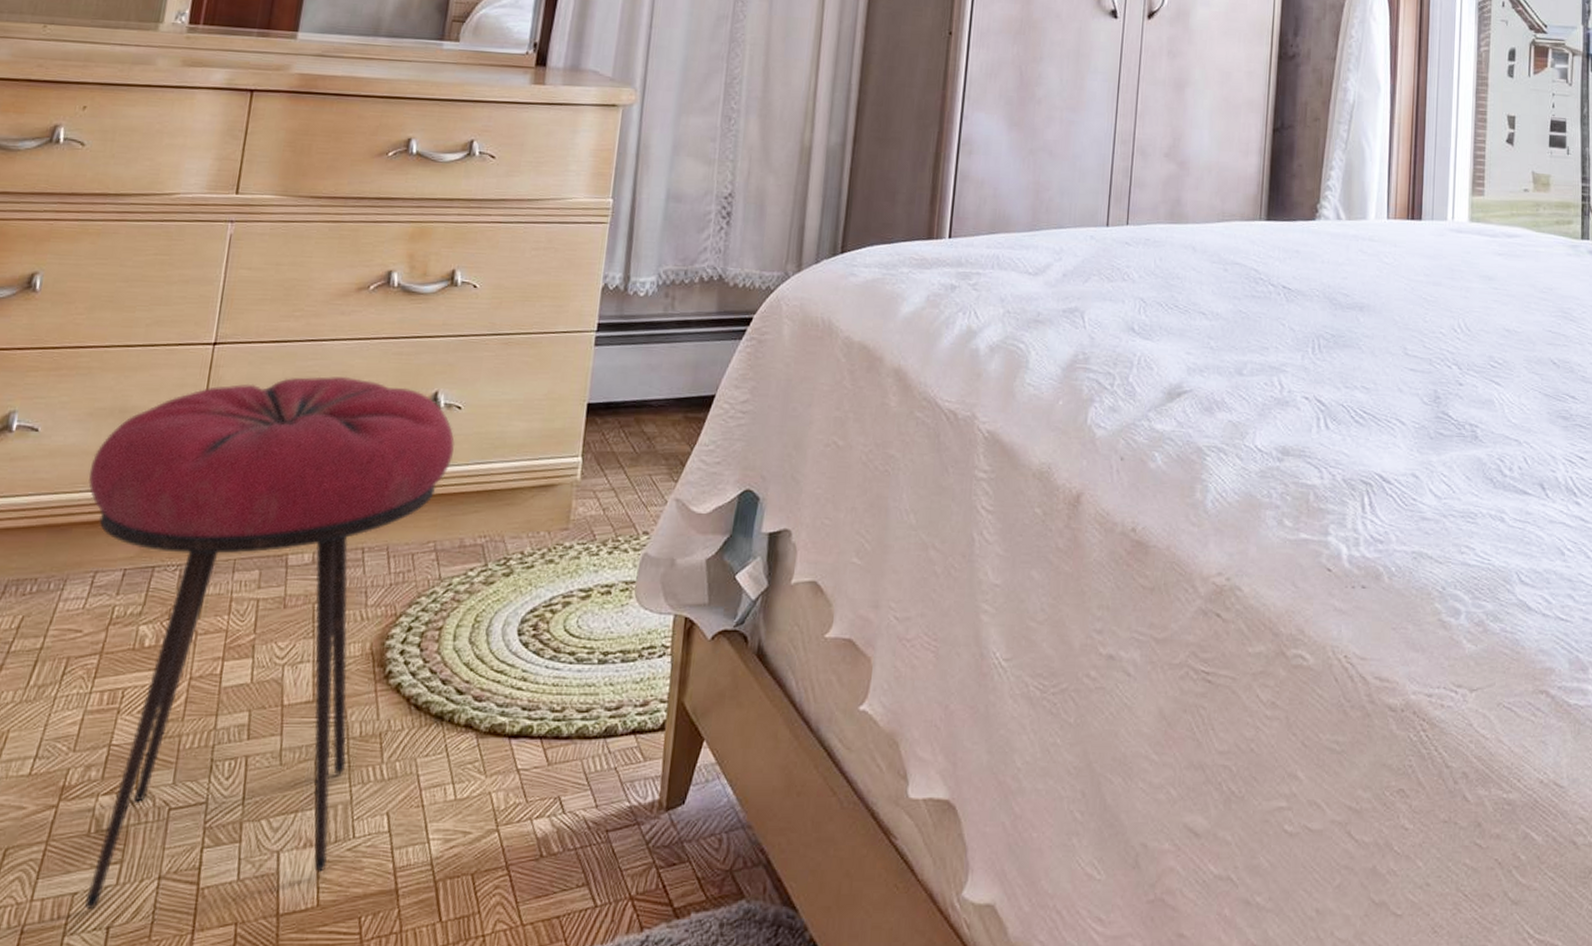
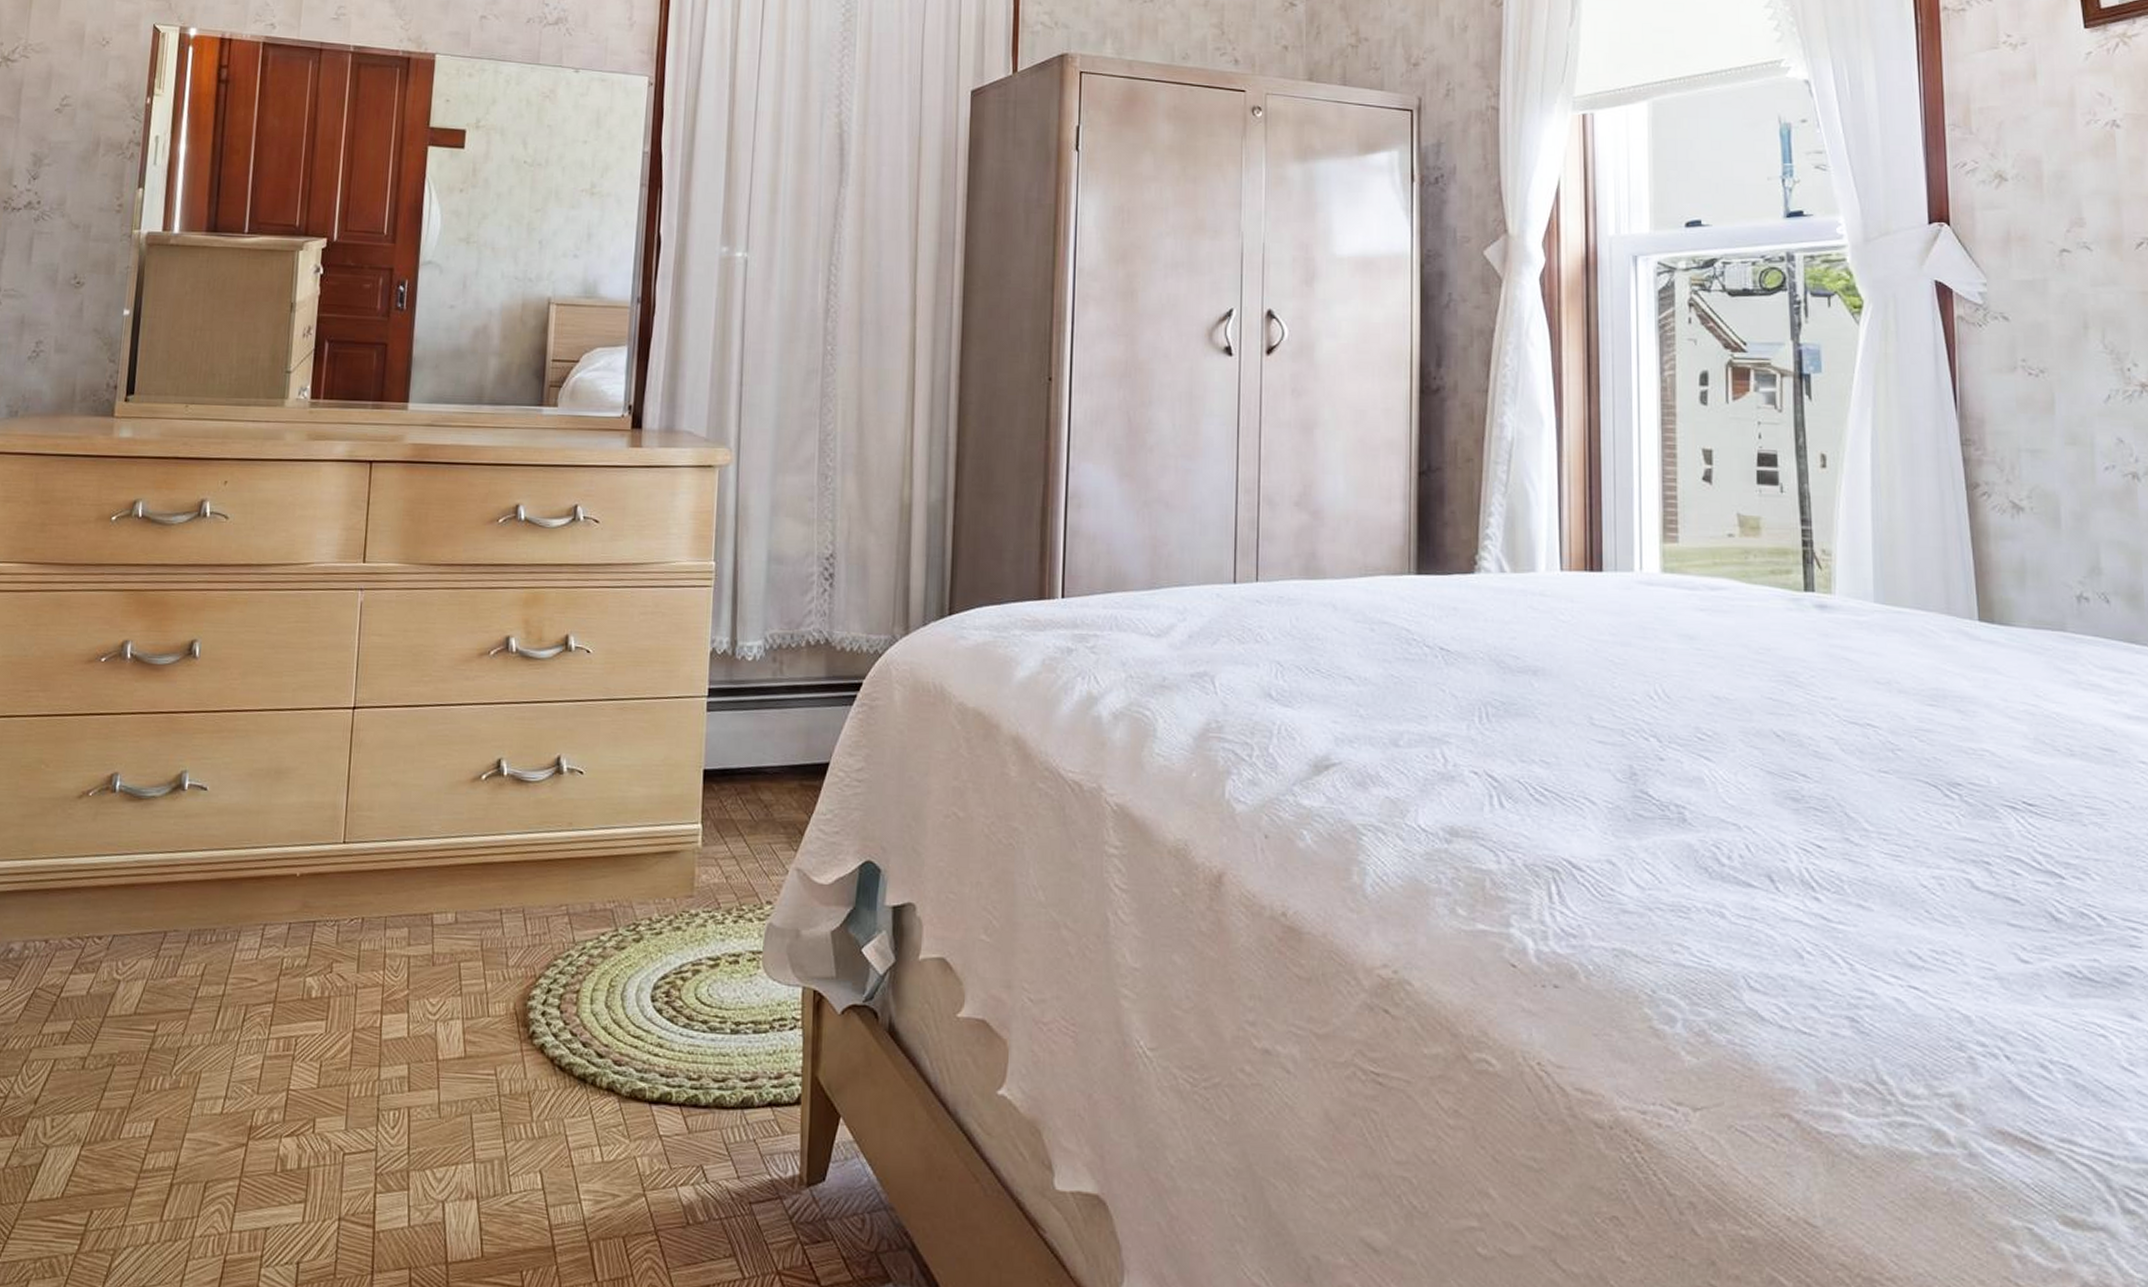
stool: present [85,376,455,911] -> none [253,740,579,1245]

